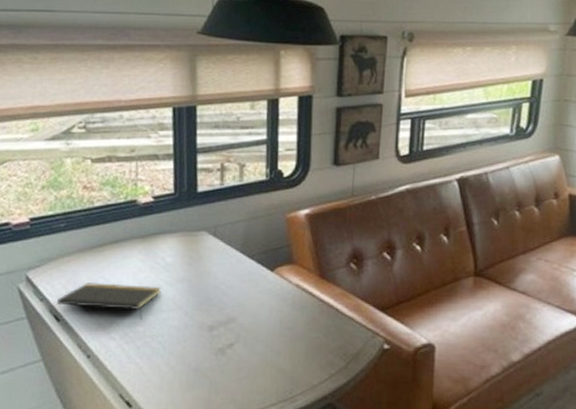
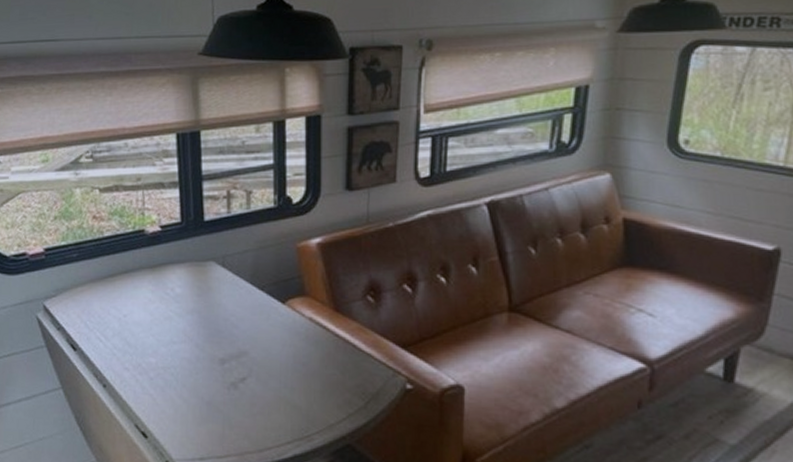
notepad: present [57,282,161,319] -> none [73,312,172,351]

